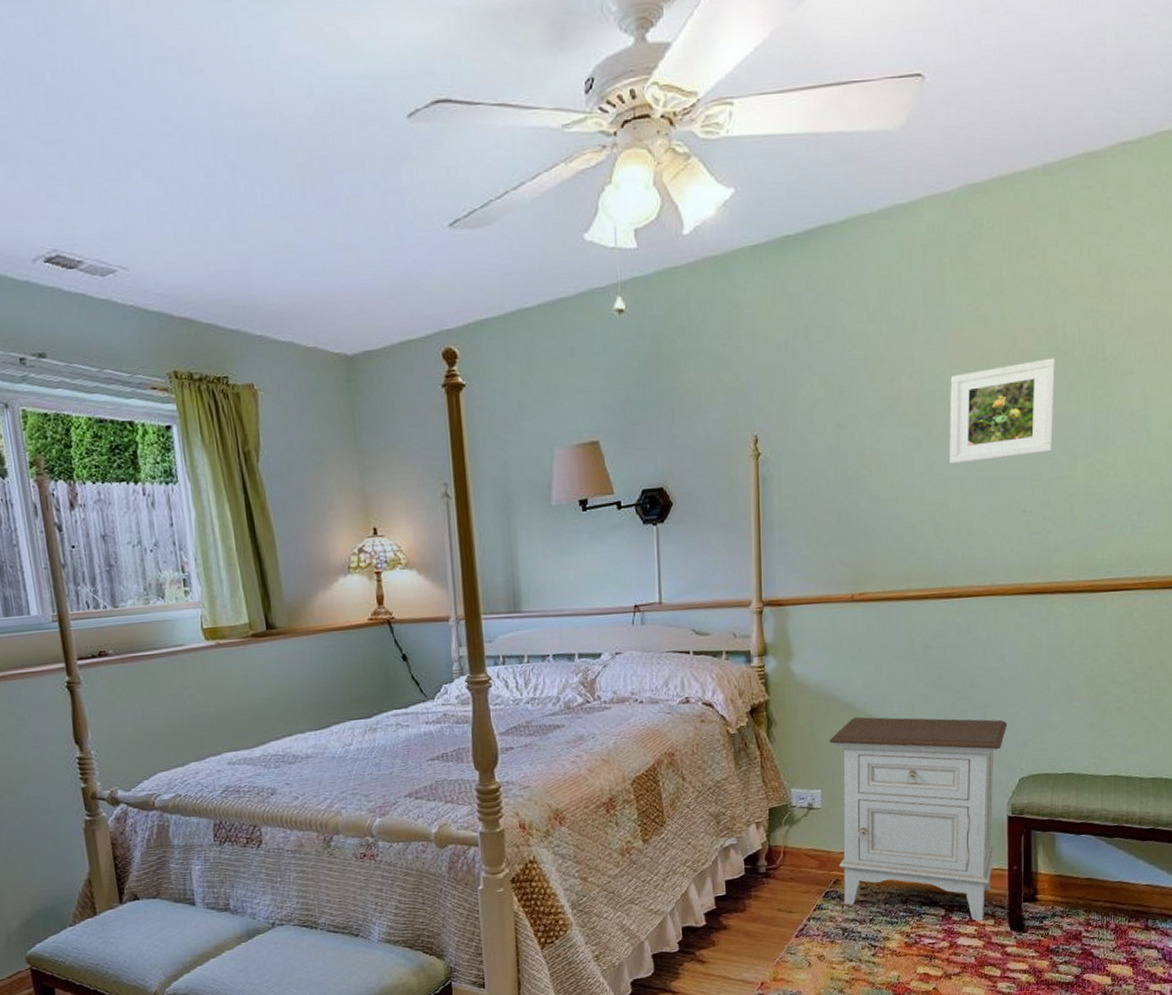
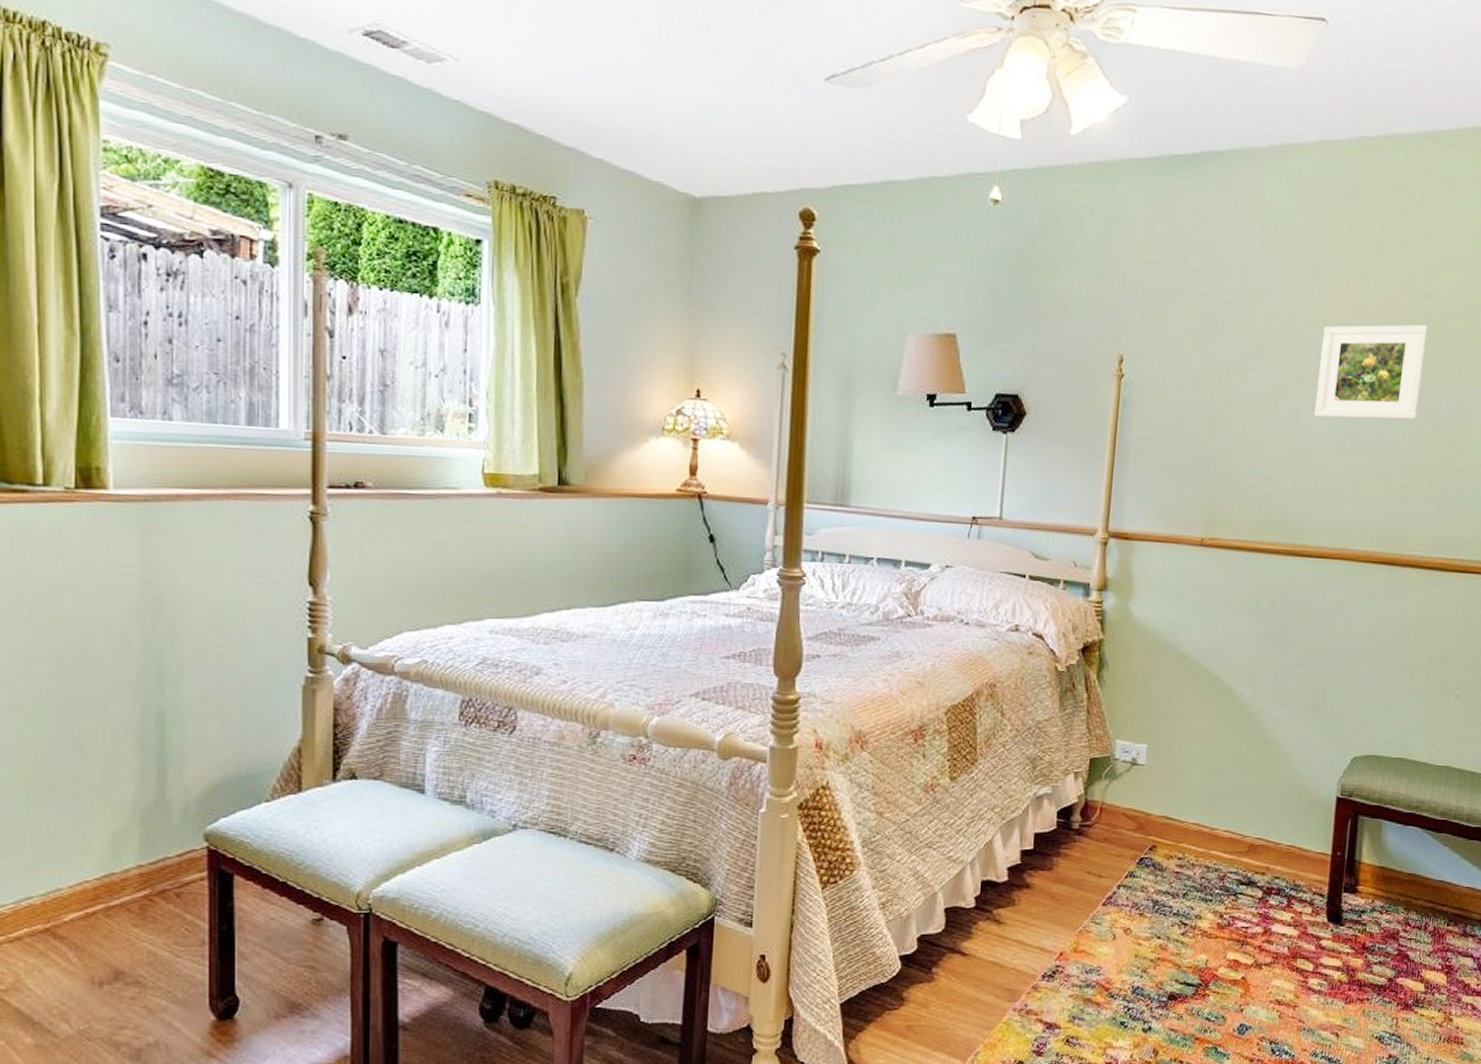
nightstand: present [830,717,1008,921] -> none [1156,670,1346,908]

